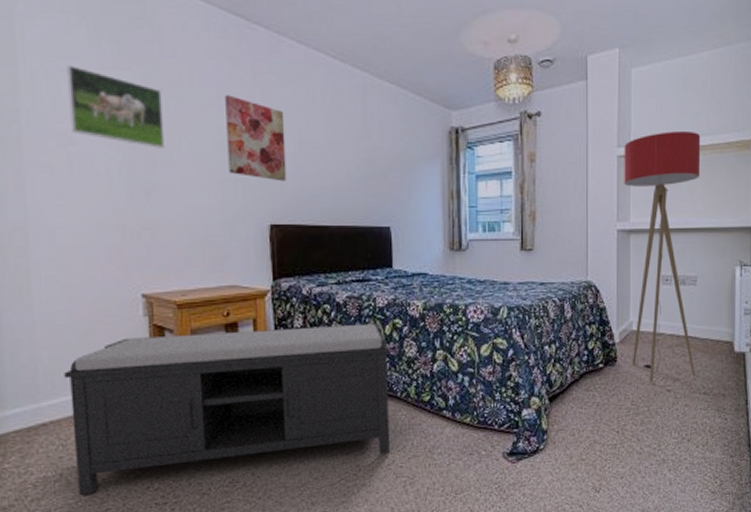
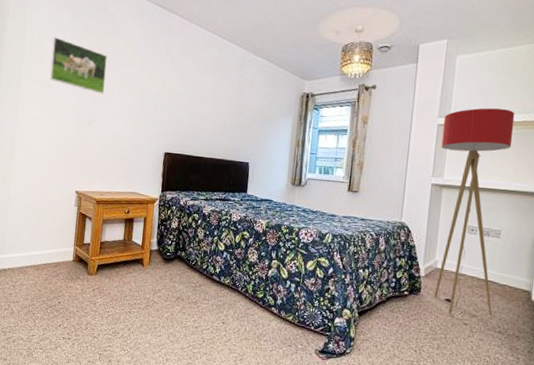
bench: present [64,323,390,496] -> none [17,219,238,333]
wall art: present [225,95,287,182] -> none [142,61,185,123]

